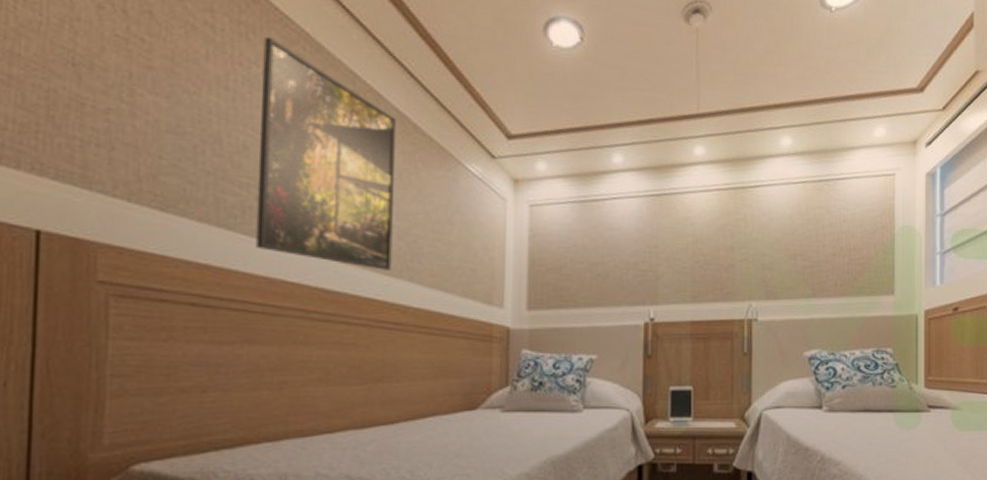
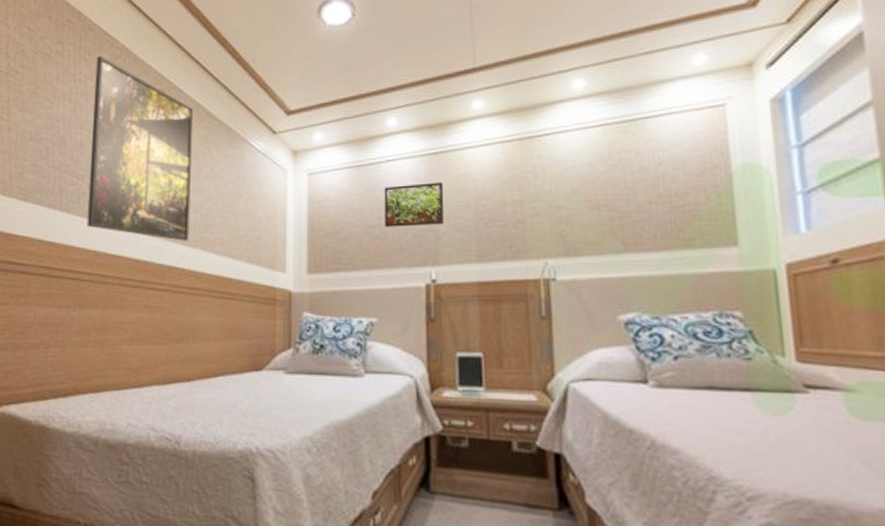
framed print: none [607,223,665,266] -> present [384,182,445,227]

